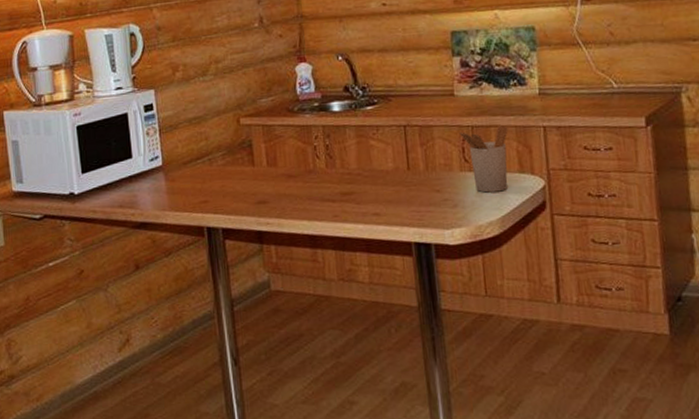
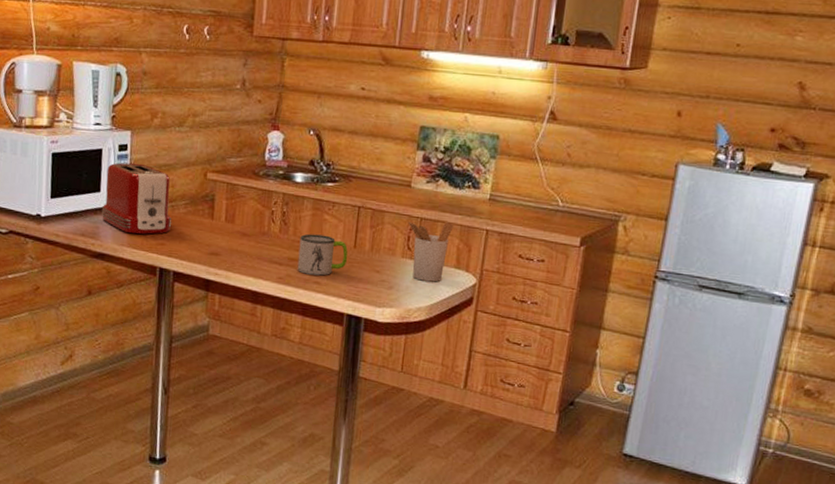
toaster: none [135,121,212,197] -> present [101,163,172,235]
mug: none [349,162,404,207] -> present [297,233,348,276]

